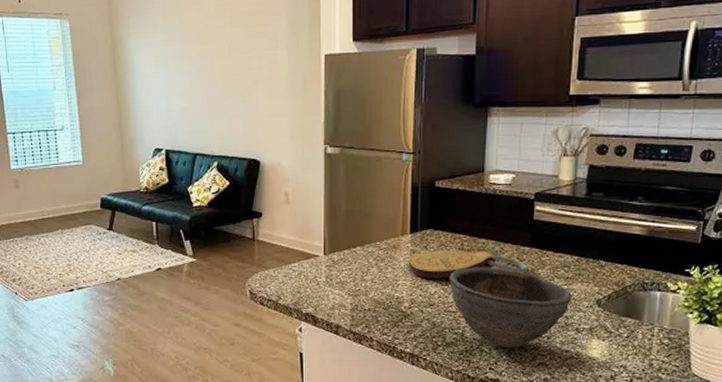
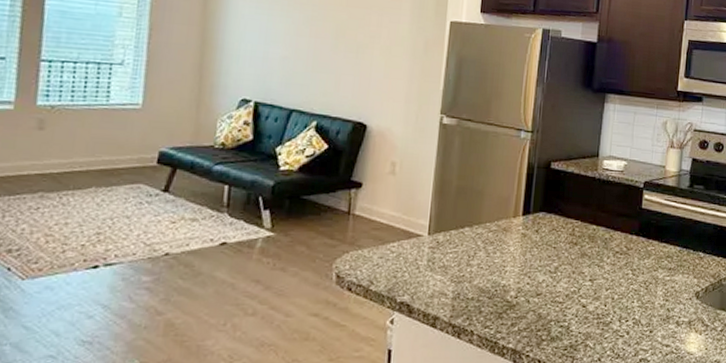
cutting board: present [408,251,528,279] -> none [517,235,635,266]
bowl: present [450,267,572,349] -> none [559,254,674,343]

